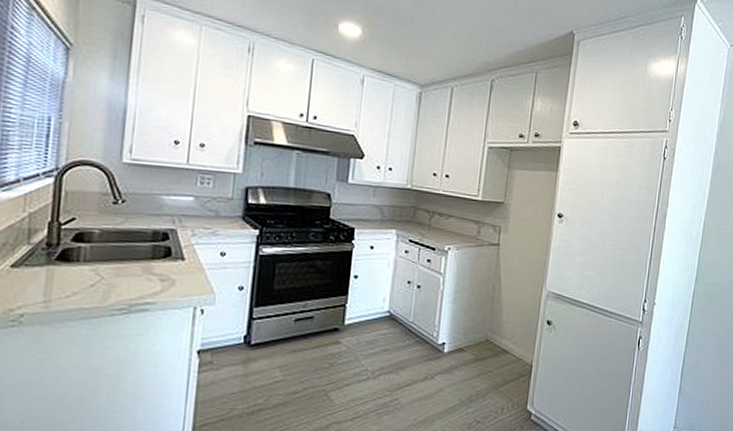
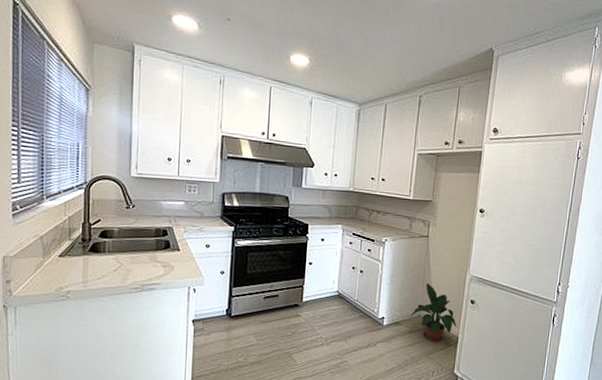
potted plant: none [476,301,531,373] -> present [410,284,457,343]

